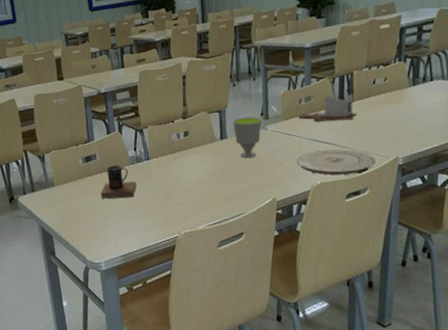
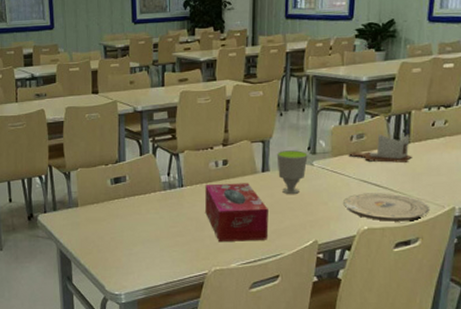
mug: present [101,164,137,199] -> none [127,189,167,226]
tissue box: none [169,151,231,207] -> present [205,183,269,241]

